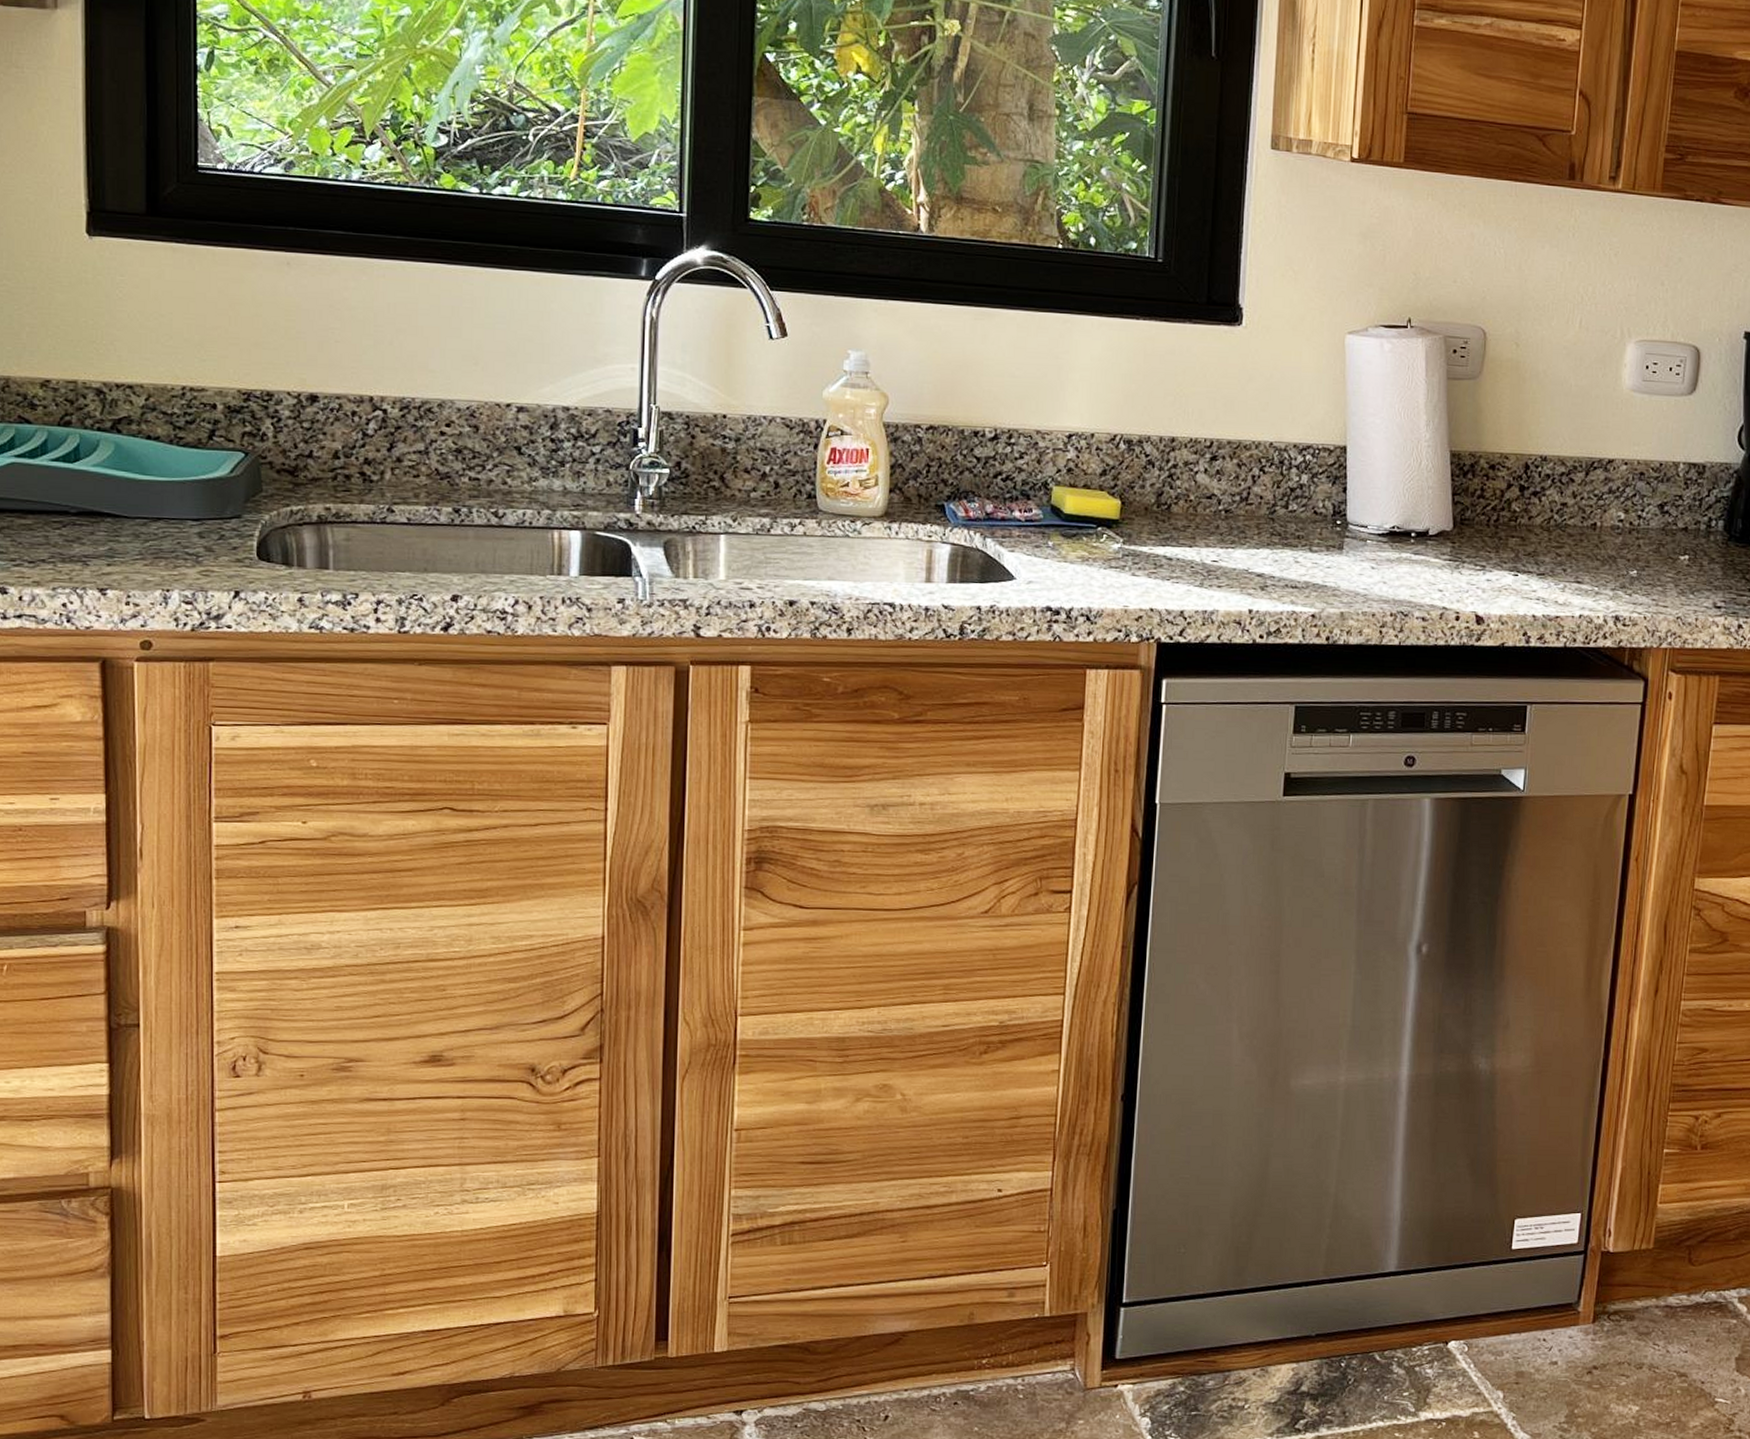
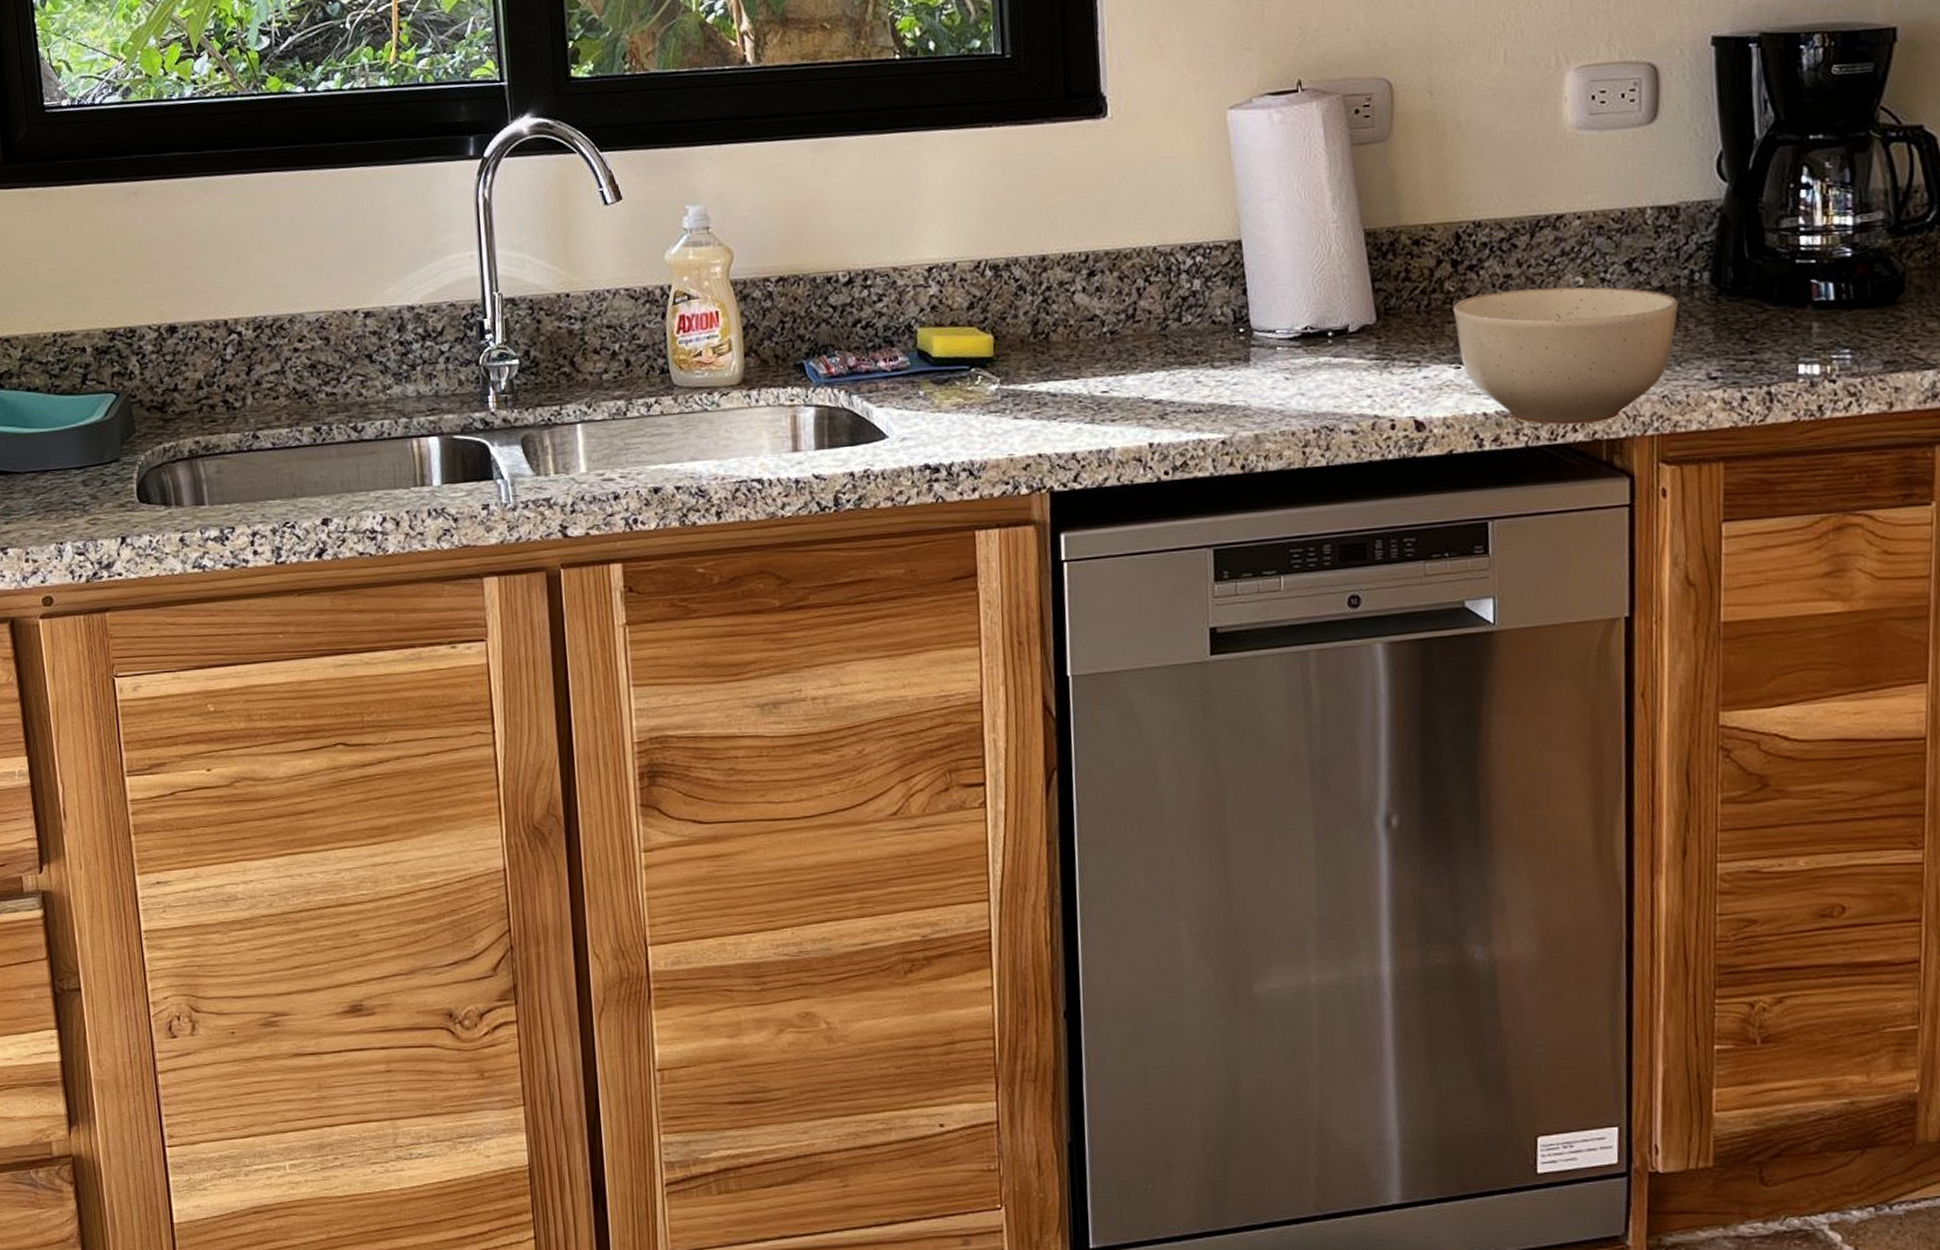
bowl: none [1517,516,1697,633] -> present [1453,286,1679,425]

